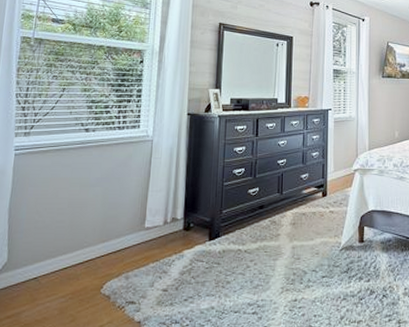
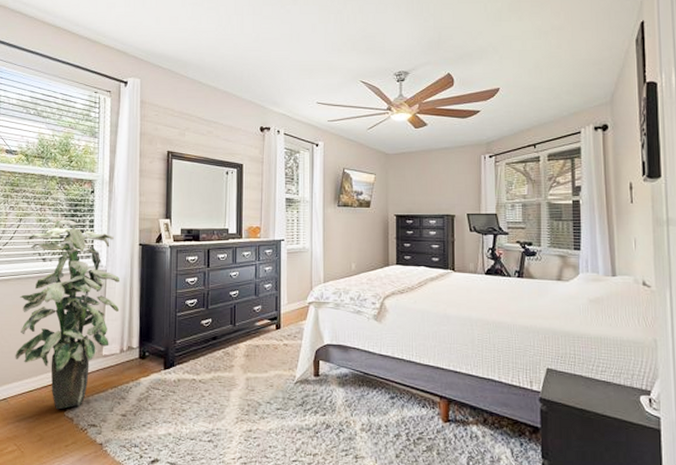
indoor plant: none [49,89,167,287] -> present [15,220,121,410]

